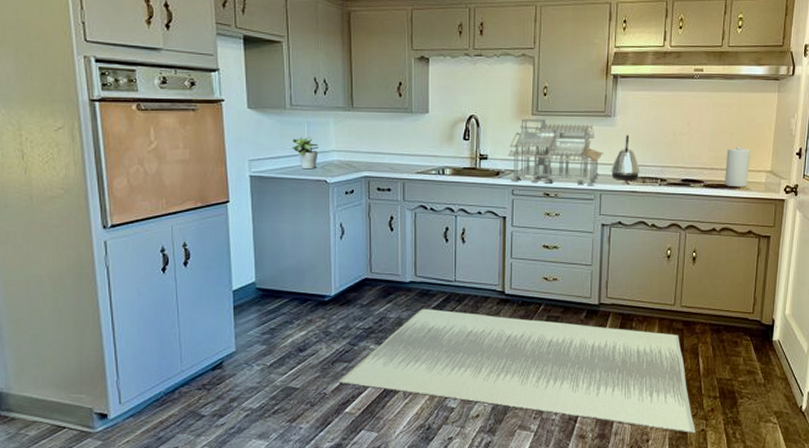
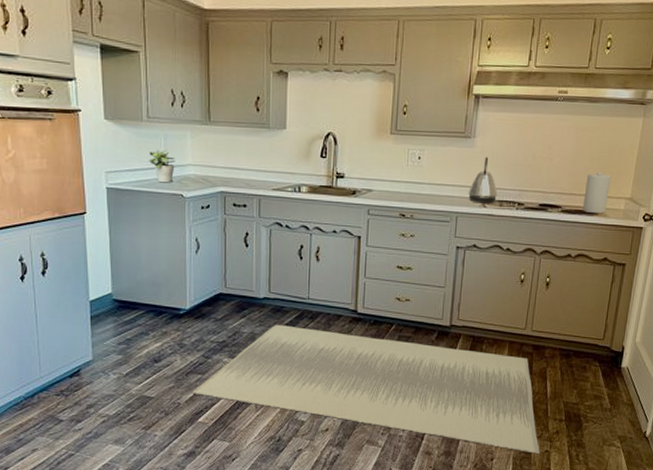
dish rack: present [508,118,604,186] -> none [365,137,462,208]

